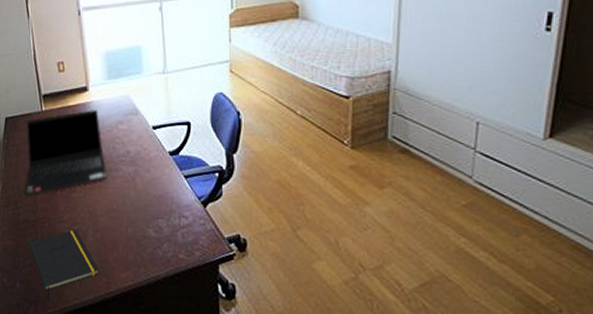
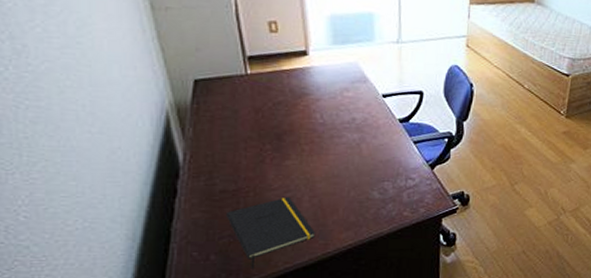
laptop computer: present [24,109,107,196] -> none [221,74,329,165]

